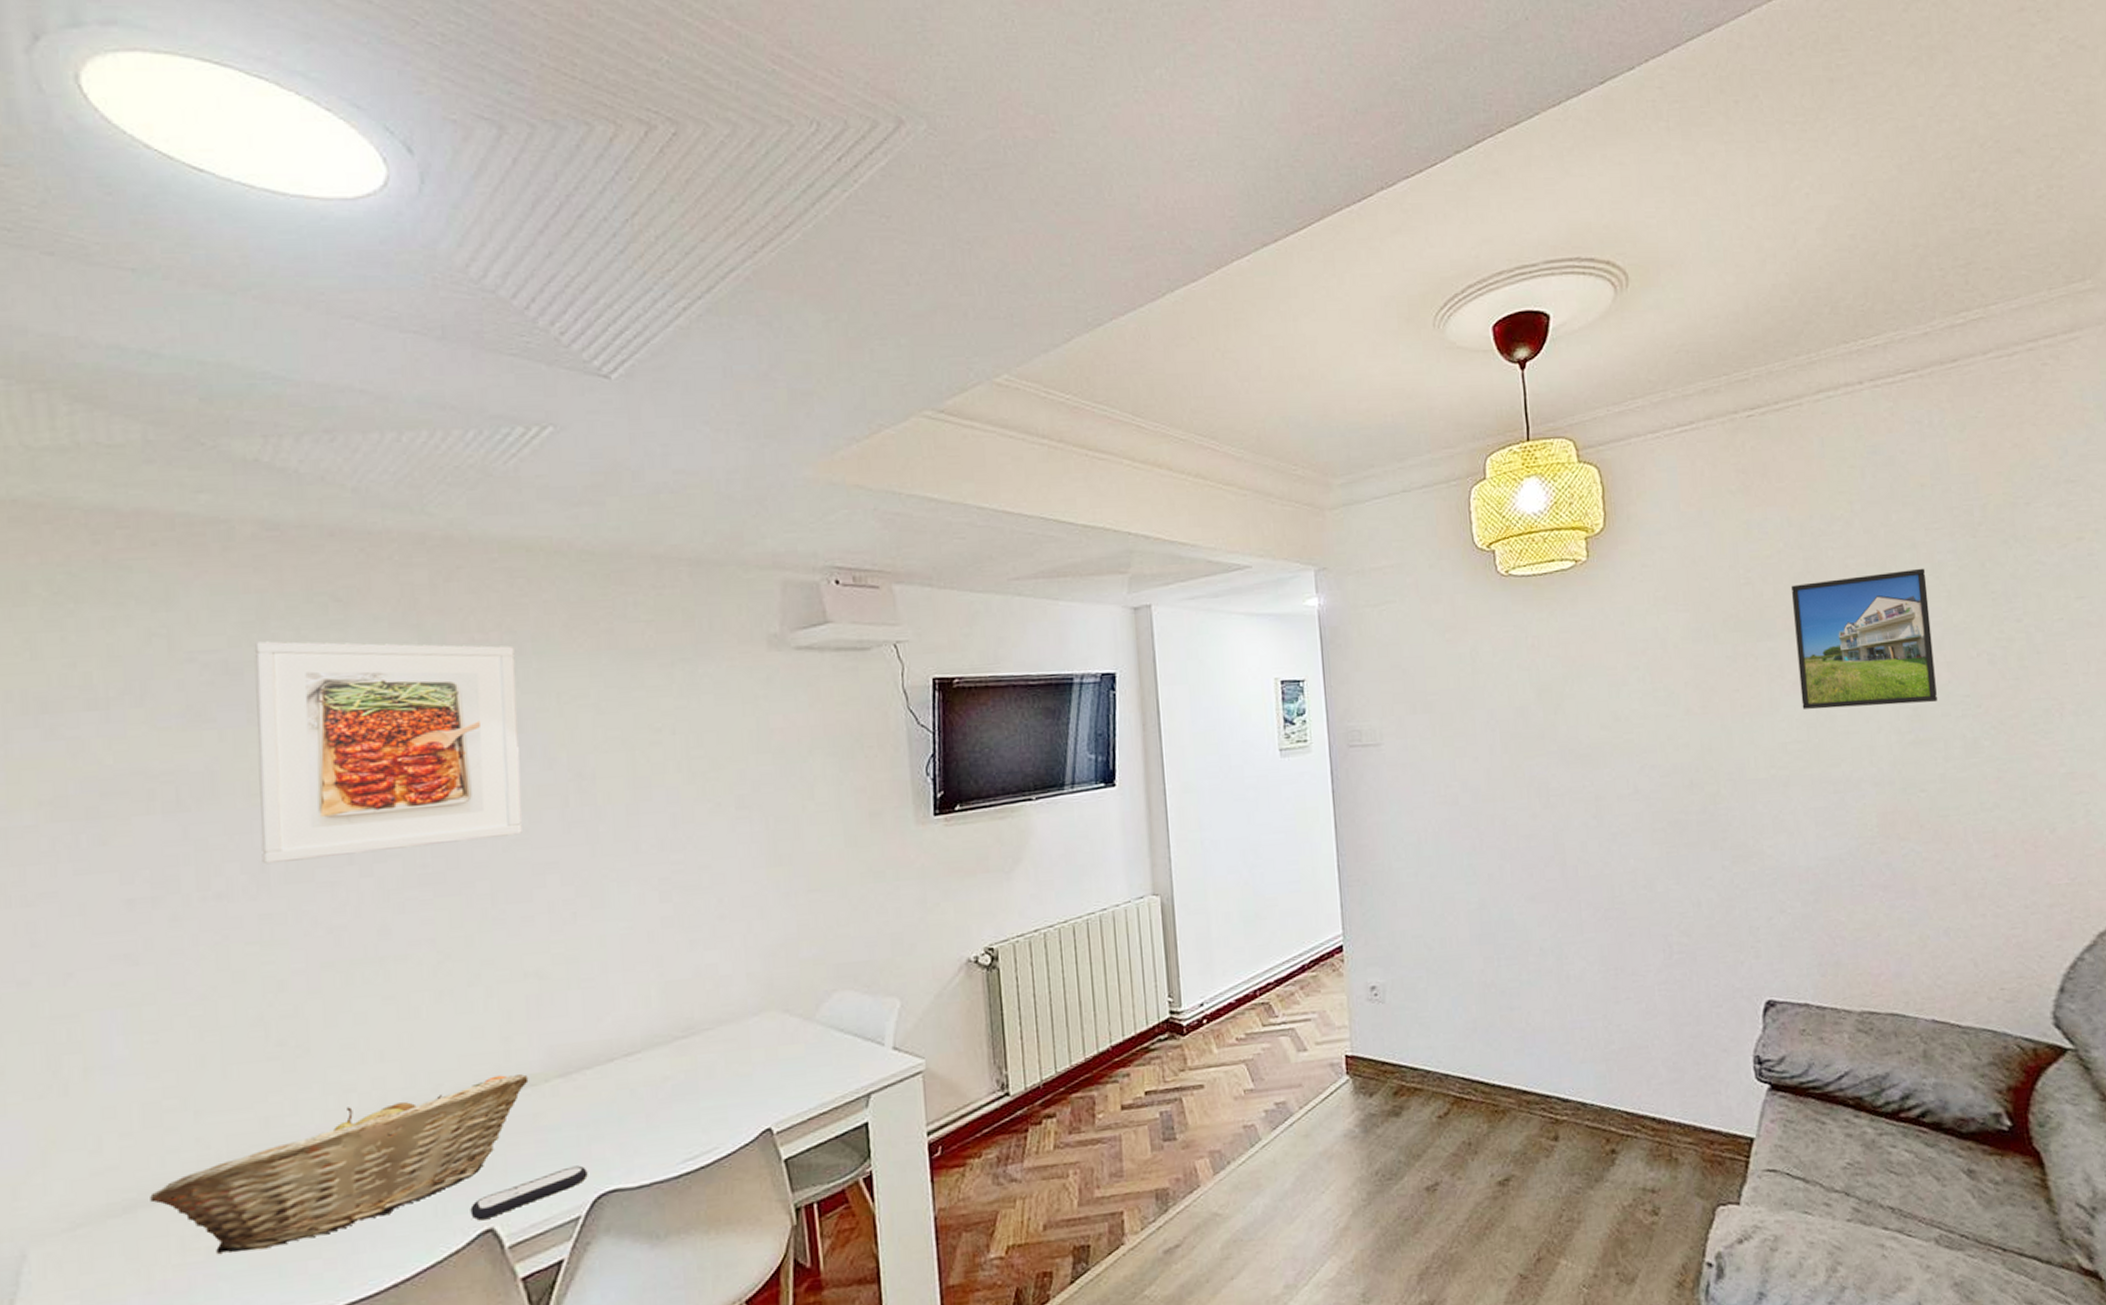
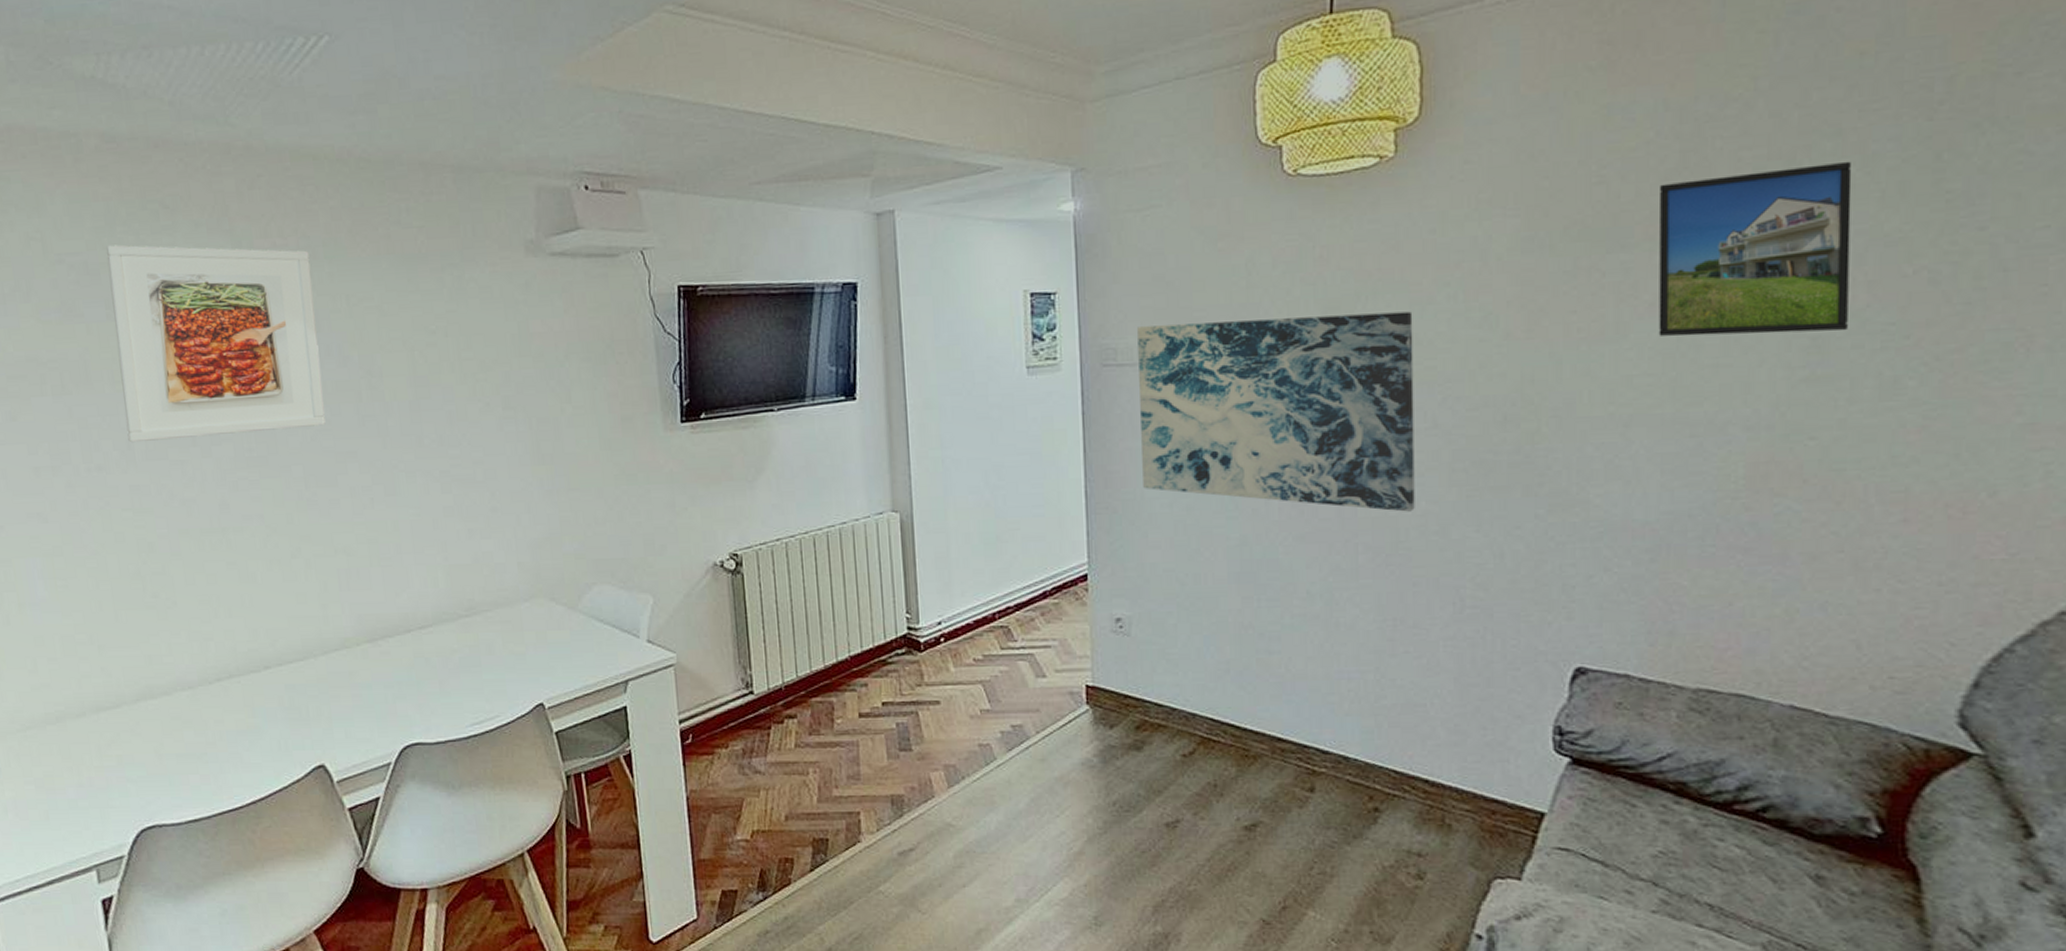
fruit basket: present [150,1074,529,1254] -> none [74,636,344,762]
remote control: present [470,1165,588,1221] -> none [305,719,395,757]
wall art: none [1379,692,1626,870] -> present [1137,311,1415,512]

